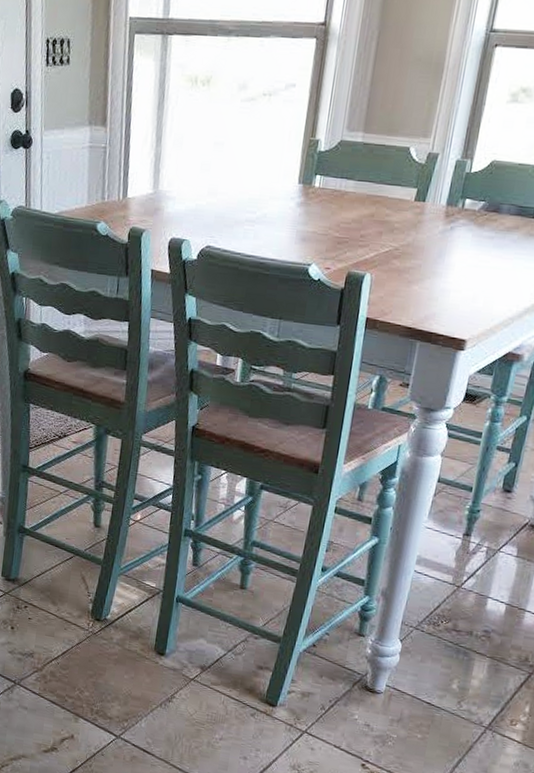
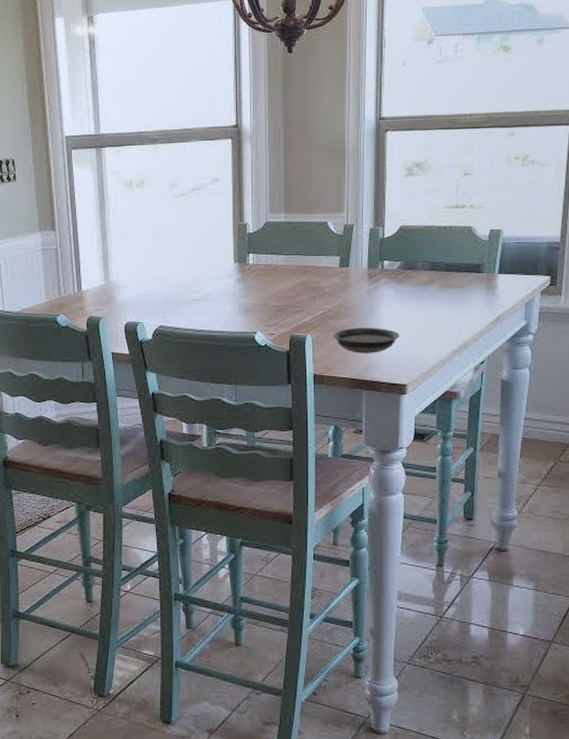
saucer: none [394,271,469,302] -> present [333,327,400,353]

